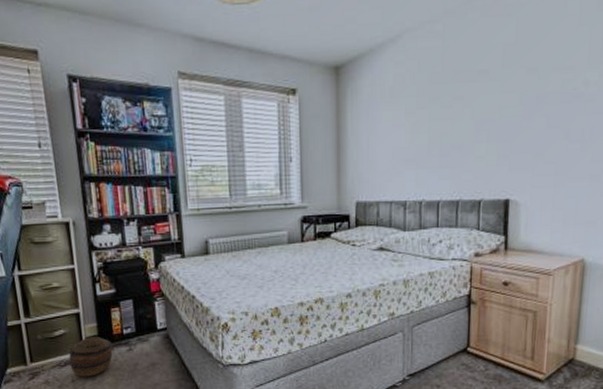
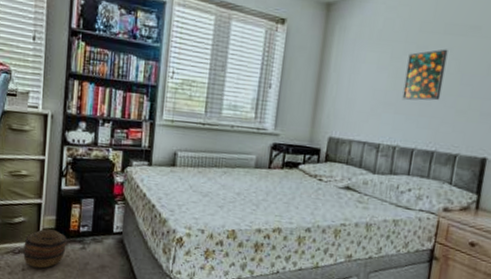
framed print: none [422,97,460,155] -> present [402,49,448,101]

